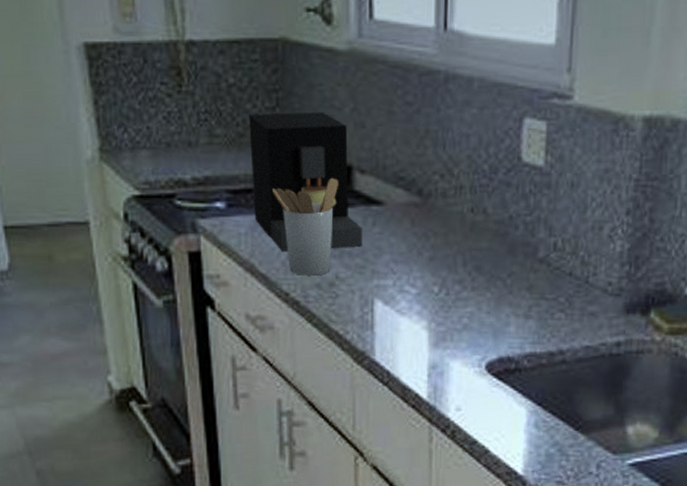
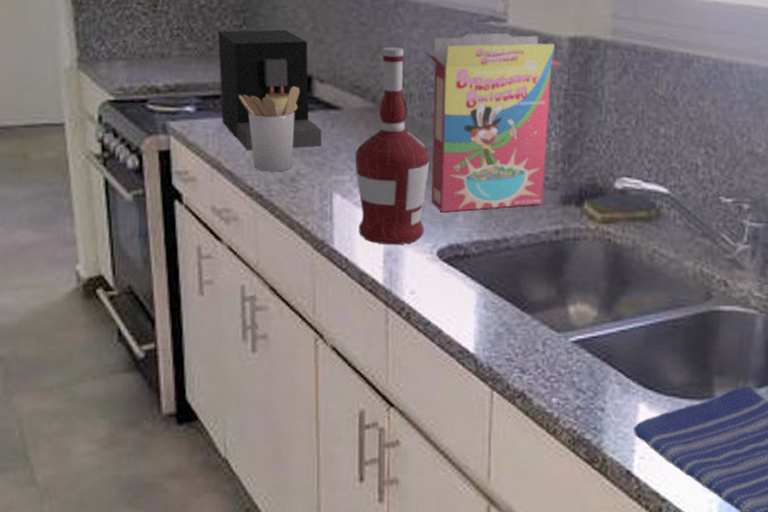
alcohol: none [398,131,480,358] -> present [355,47,430,245]
cereal box: none [478,112,636,322] -> present [425,32,564,213]

